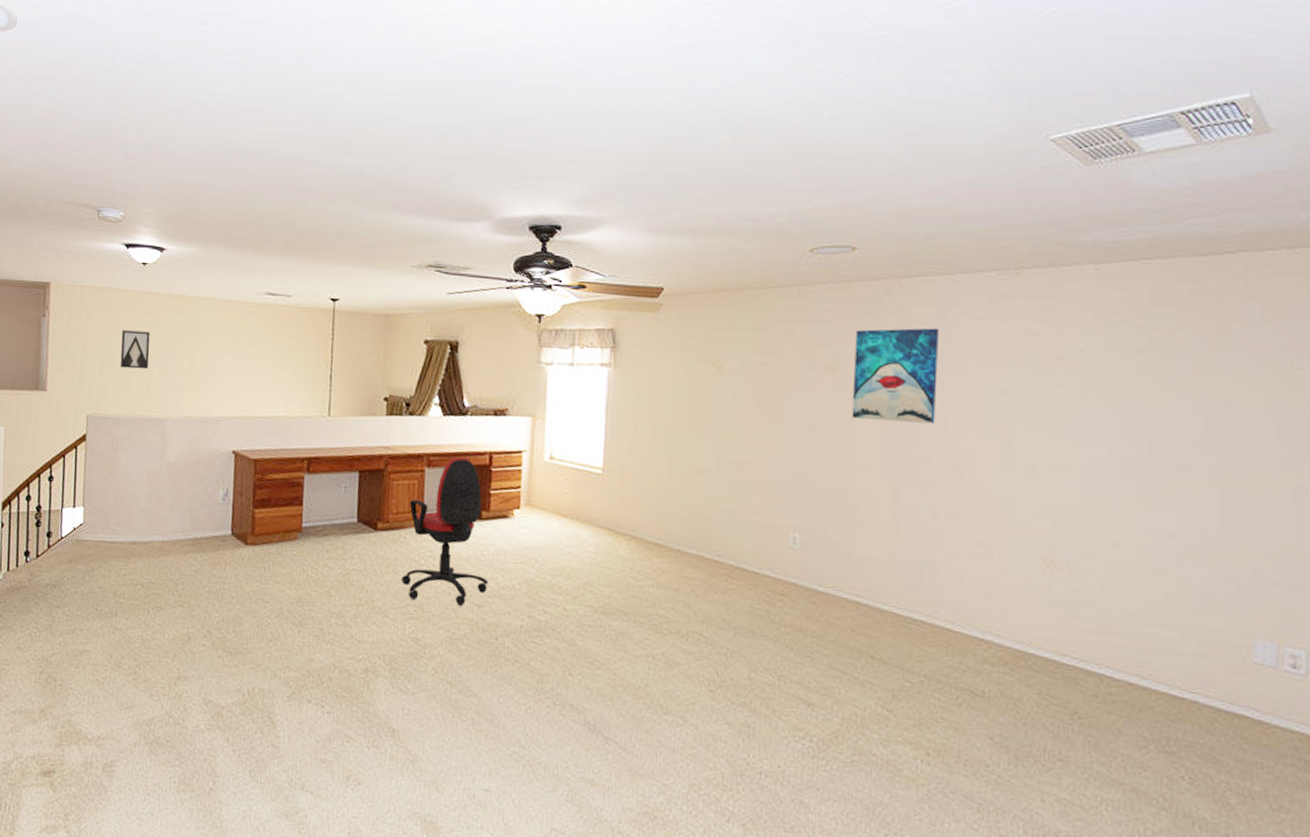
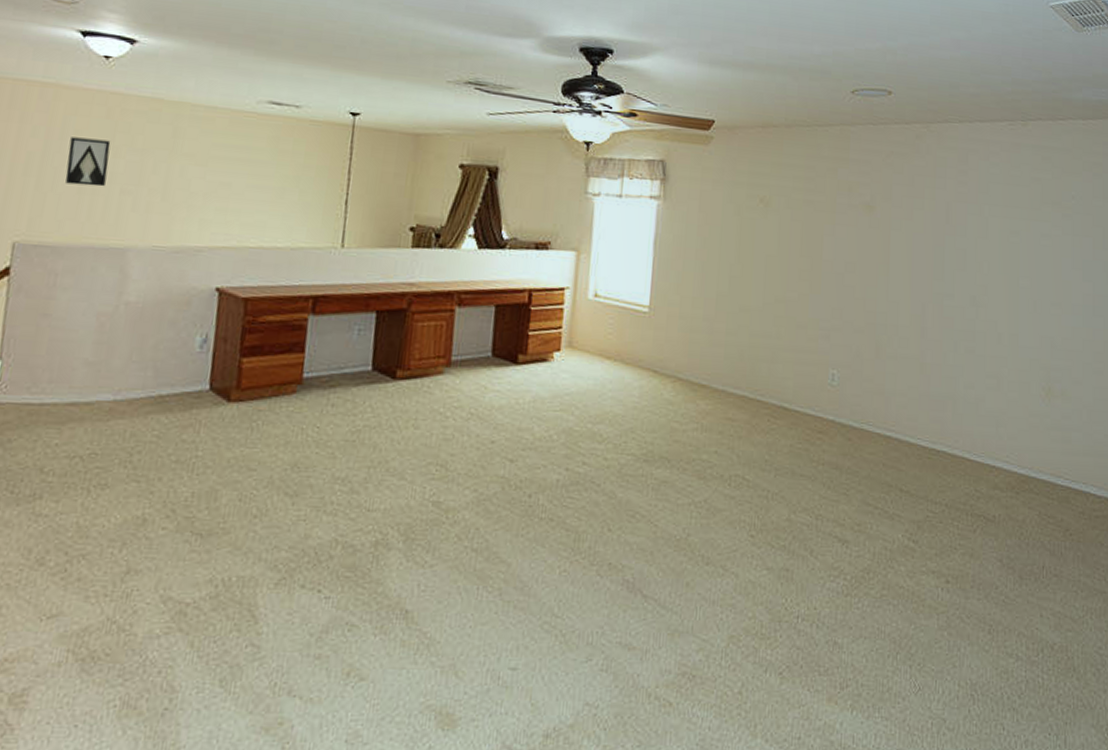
office chair: present [401,457,489,606] -> none [423,295,523,461]
wall art: present [852,328,940,424] -> none [886,170,961,262]

